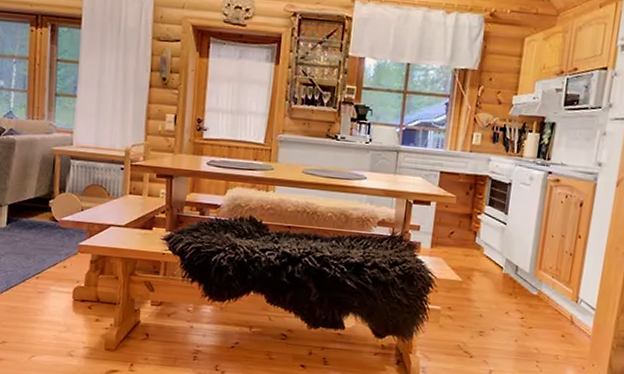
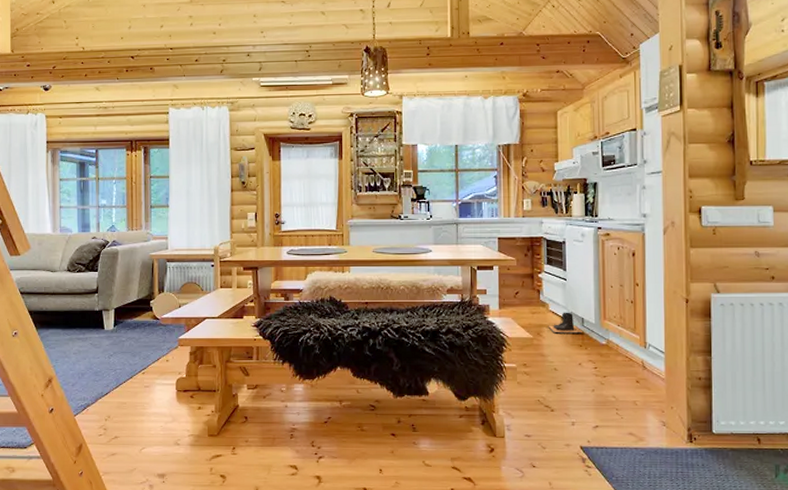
boots: none [479,257,516,282] -> present [548,312,584,334]

